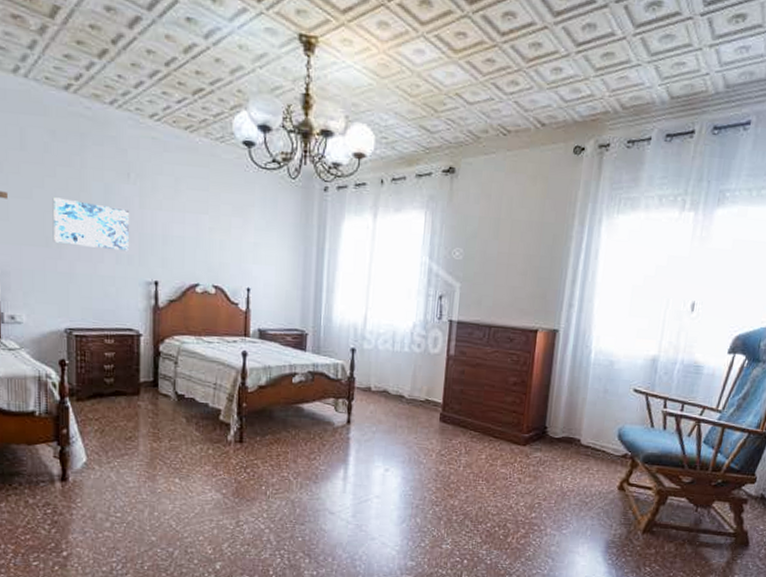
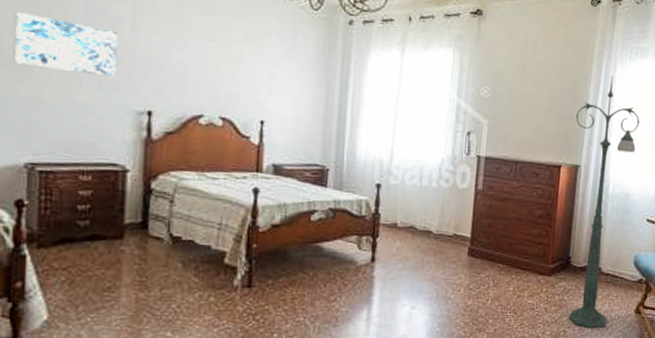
floor lamp: none [544,231,628,503] -> present [569,75,640,329]

